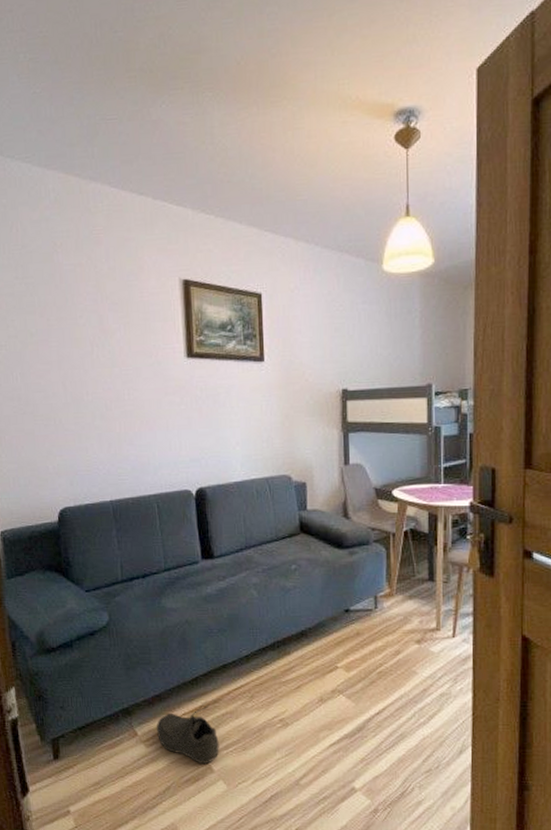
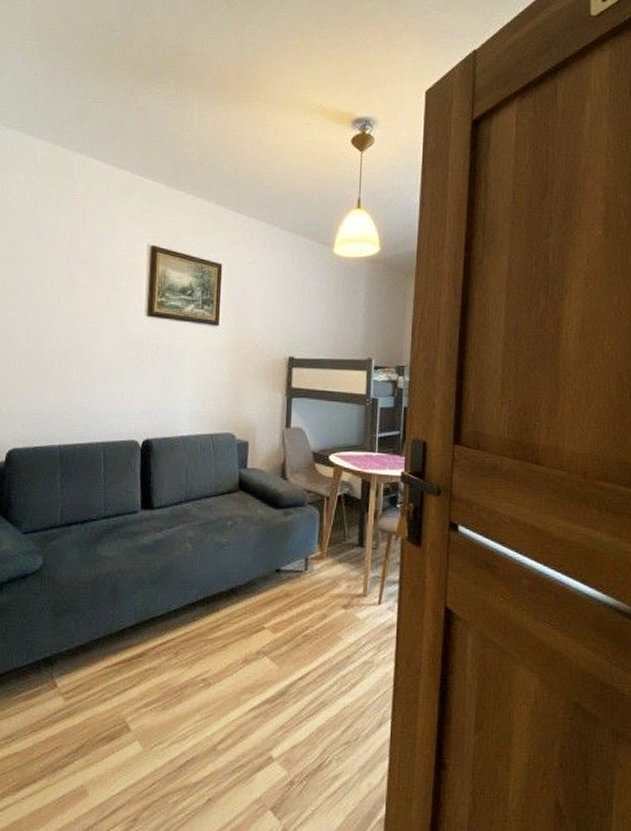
shoe: present [156,701,220,763] -> none [76,654,139,722]

